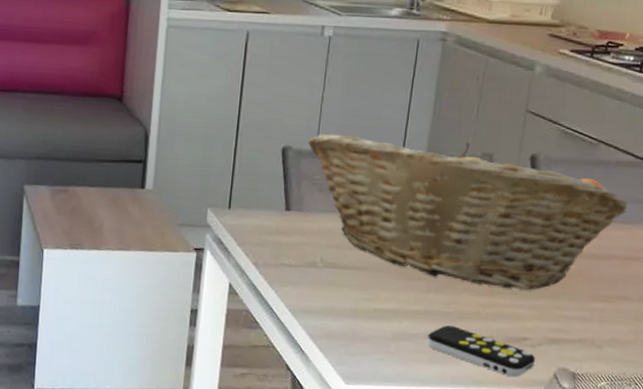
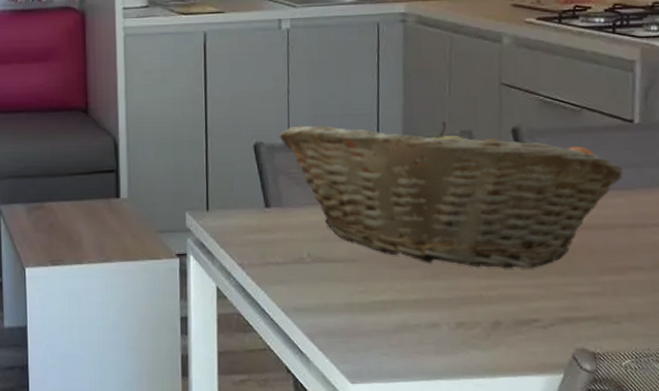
remote control: present [426,325,535,378] -> none [430,313,550,363]

